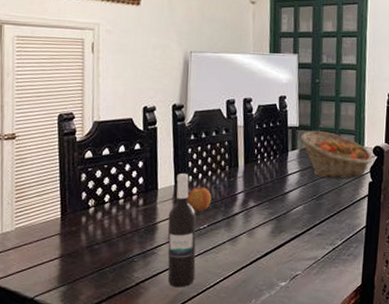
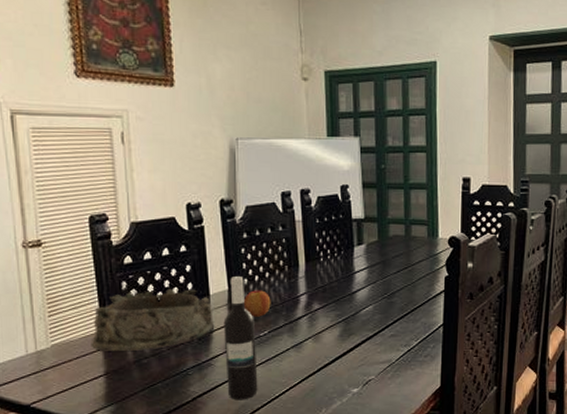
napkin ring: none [50,182,161,238] -> present [90,289,215,352]
fruit basket: present [300,130,373,179] -> none [367,222,448,274]

